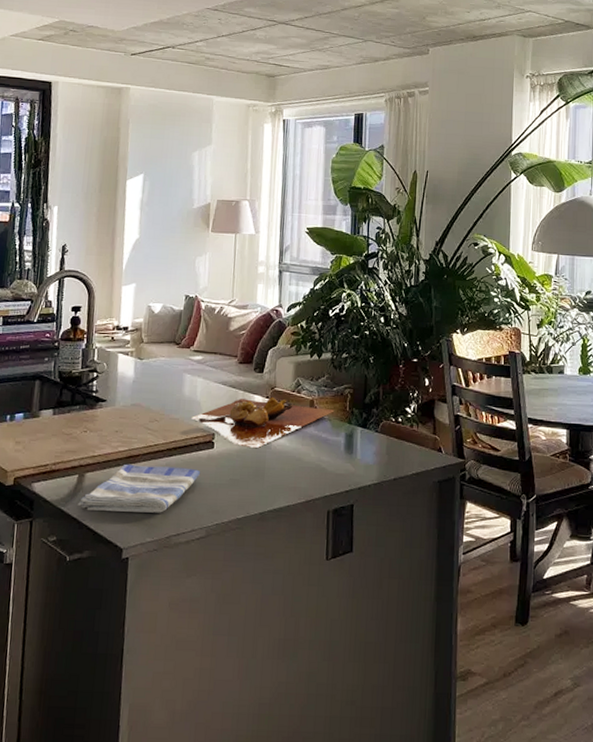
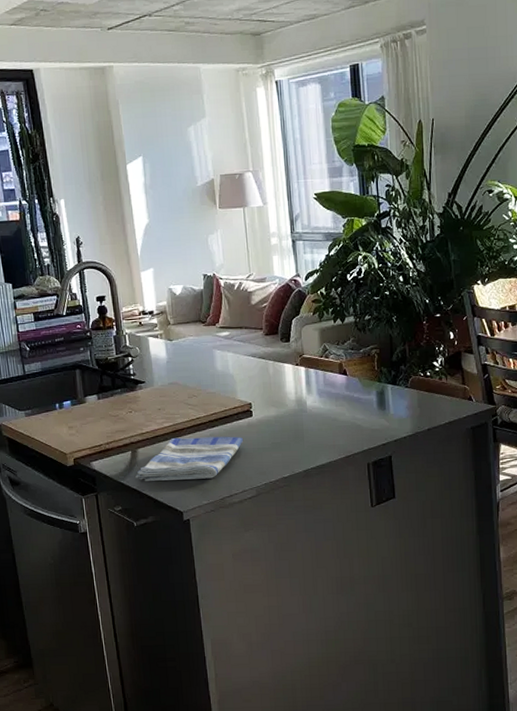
cutting board: present [192,396,335,448] -> none [227,363,364,413]

